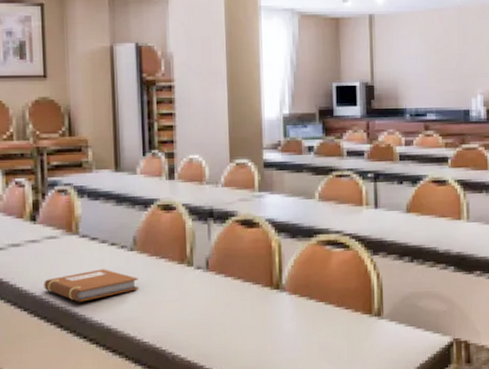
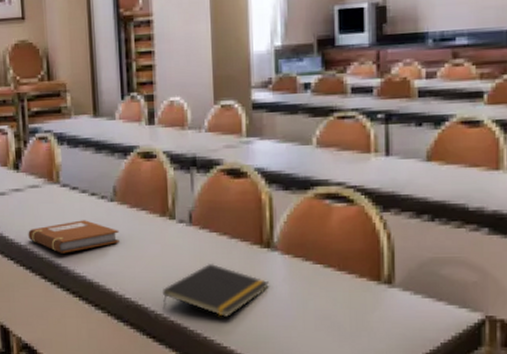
notepad: none [179,306,279,355] -> present [162,264,270,318]

